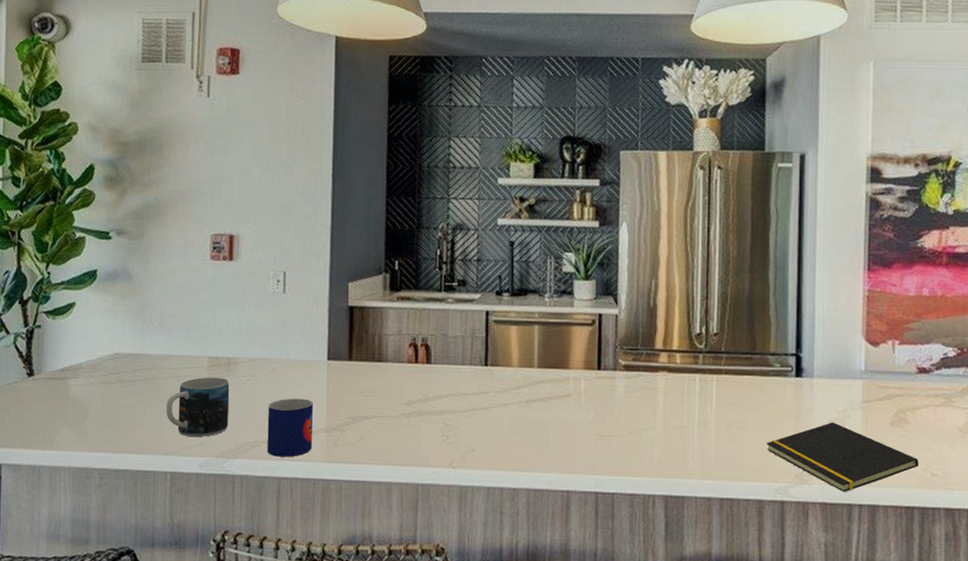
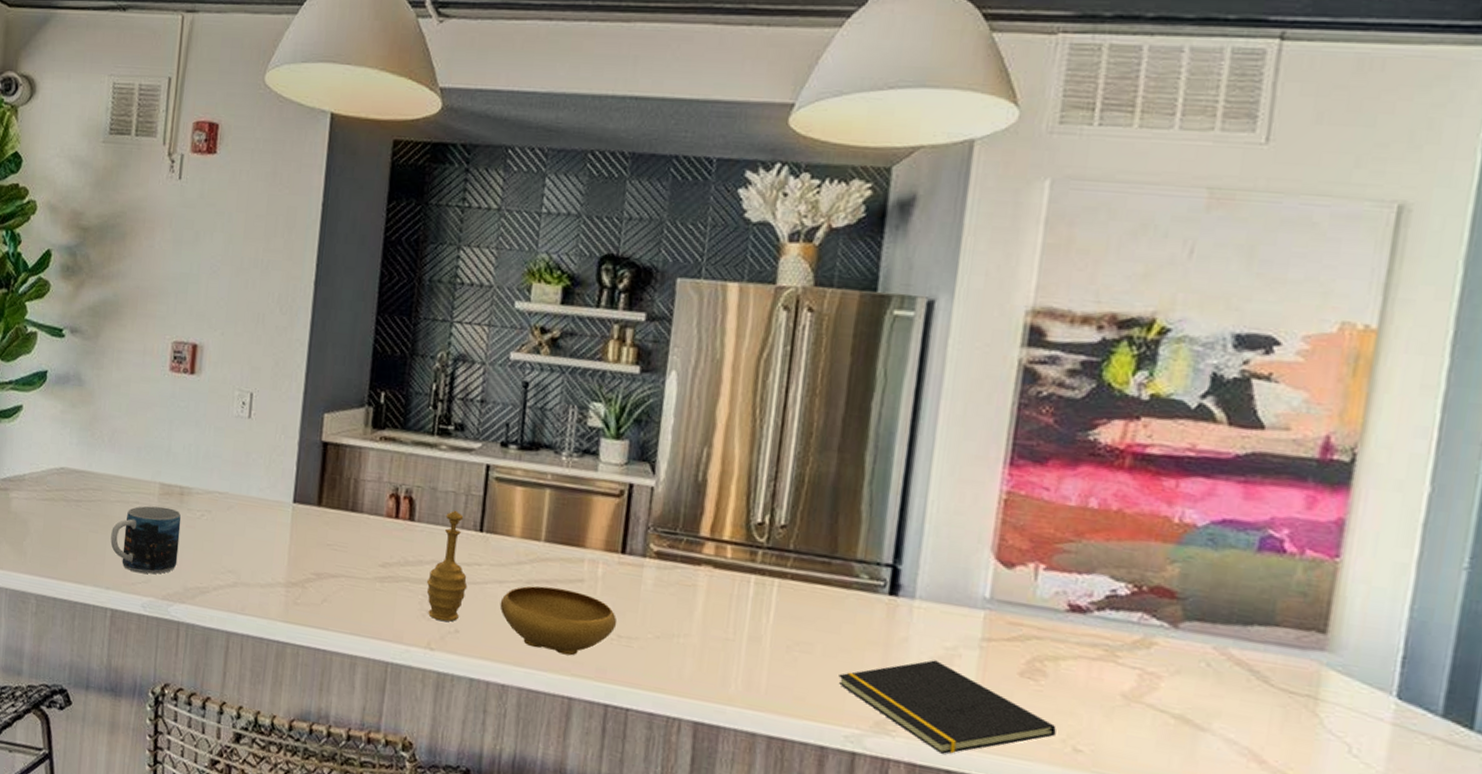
mug: present [267,398,313,457] -> none [217,541,273,610]
decorative bowl: none [445,351,599,457] -> present [426,510,617,656]

